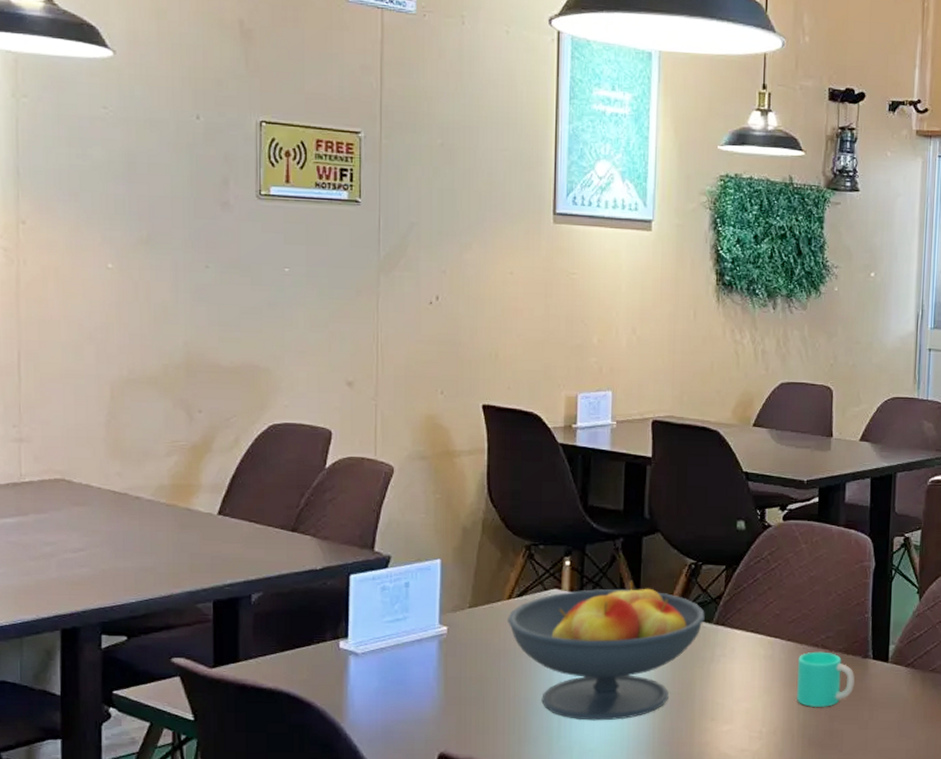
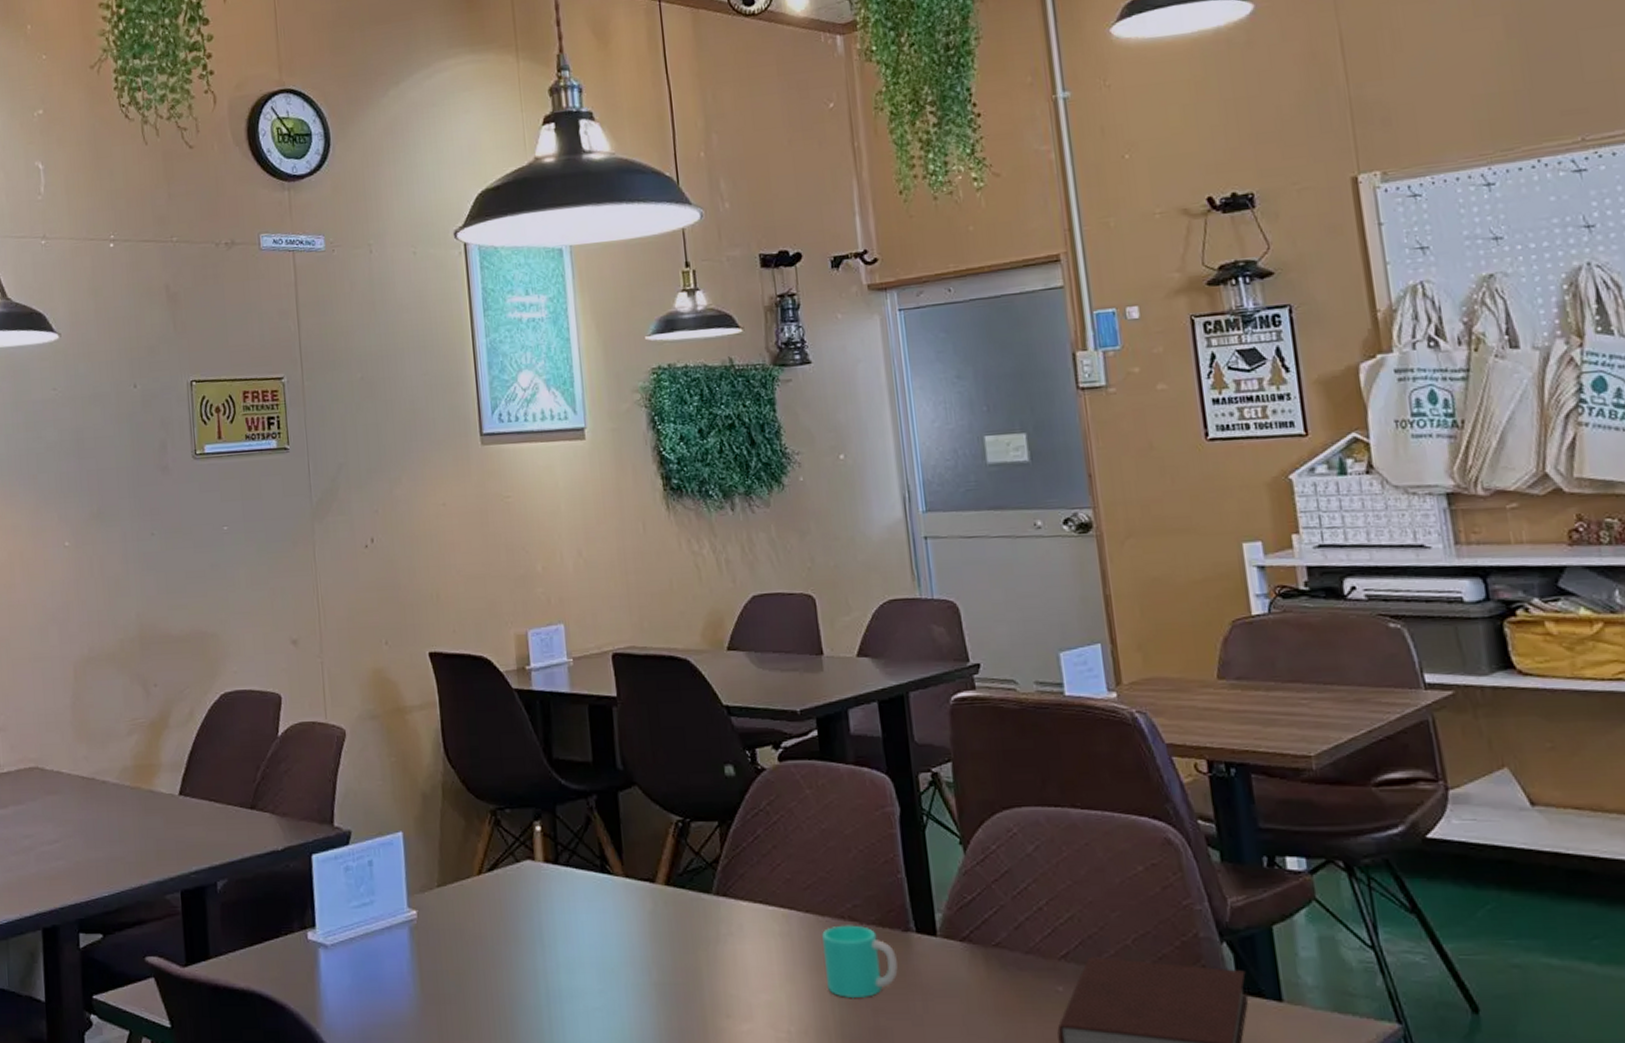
fruit bowl: present [507,580,705,721] -> none [480,845,702,1021]

